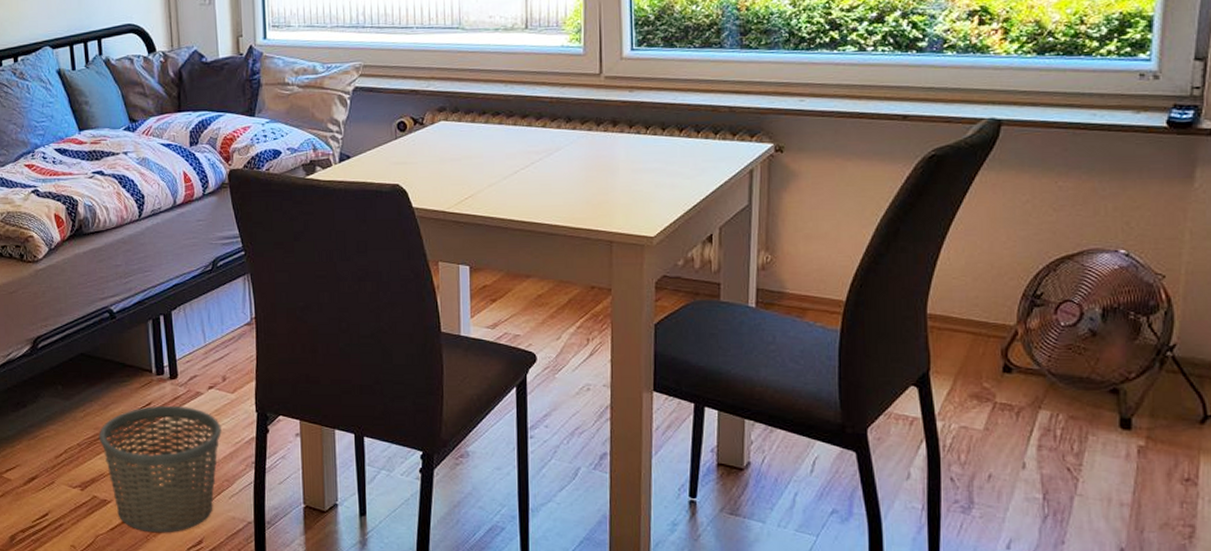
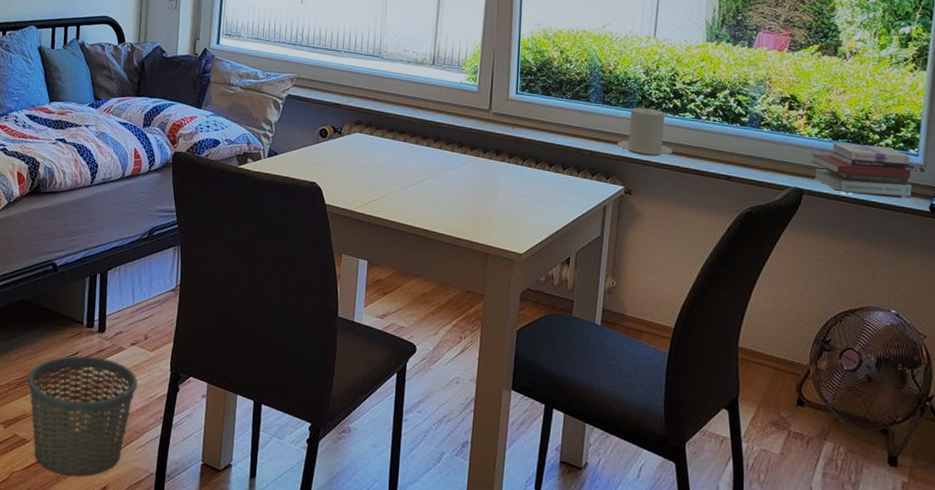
candle: none [761,46,832,104] -> present [617,107,673,157]
books: none [1010,55,1143,118] -> present [811,143,912,199]

